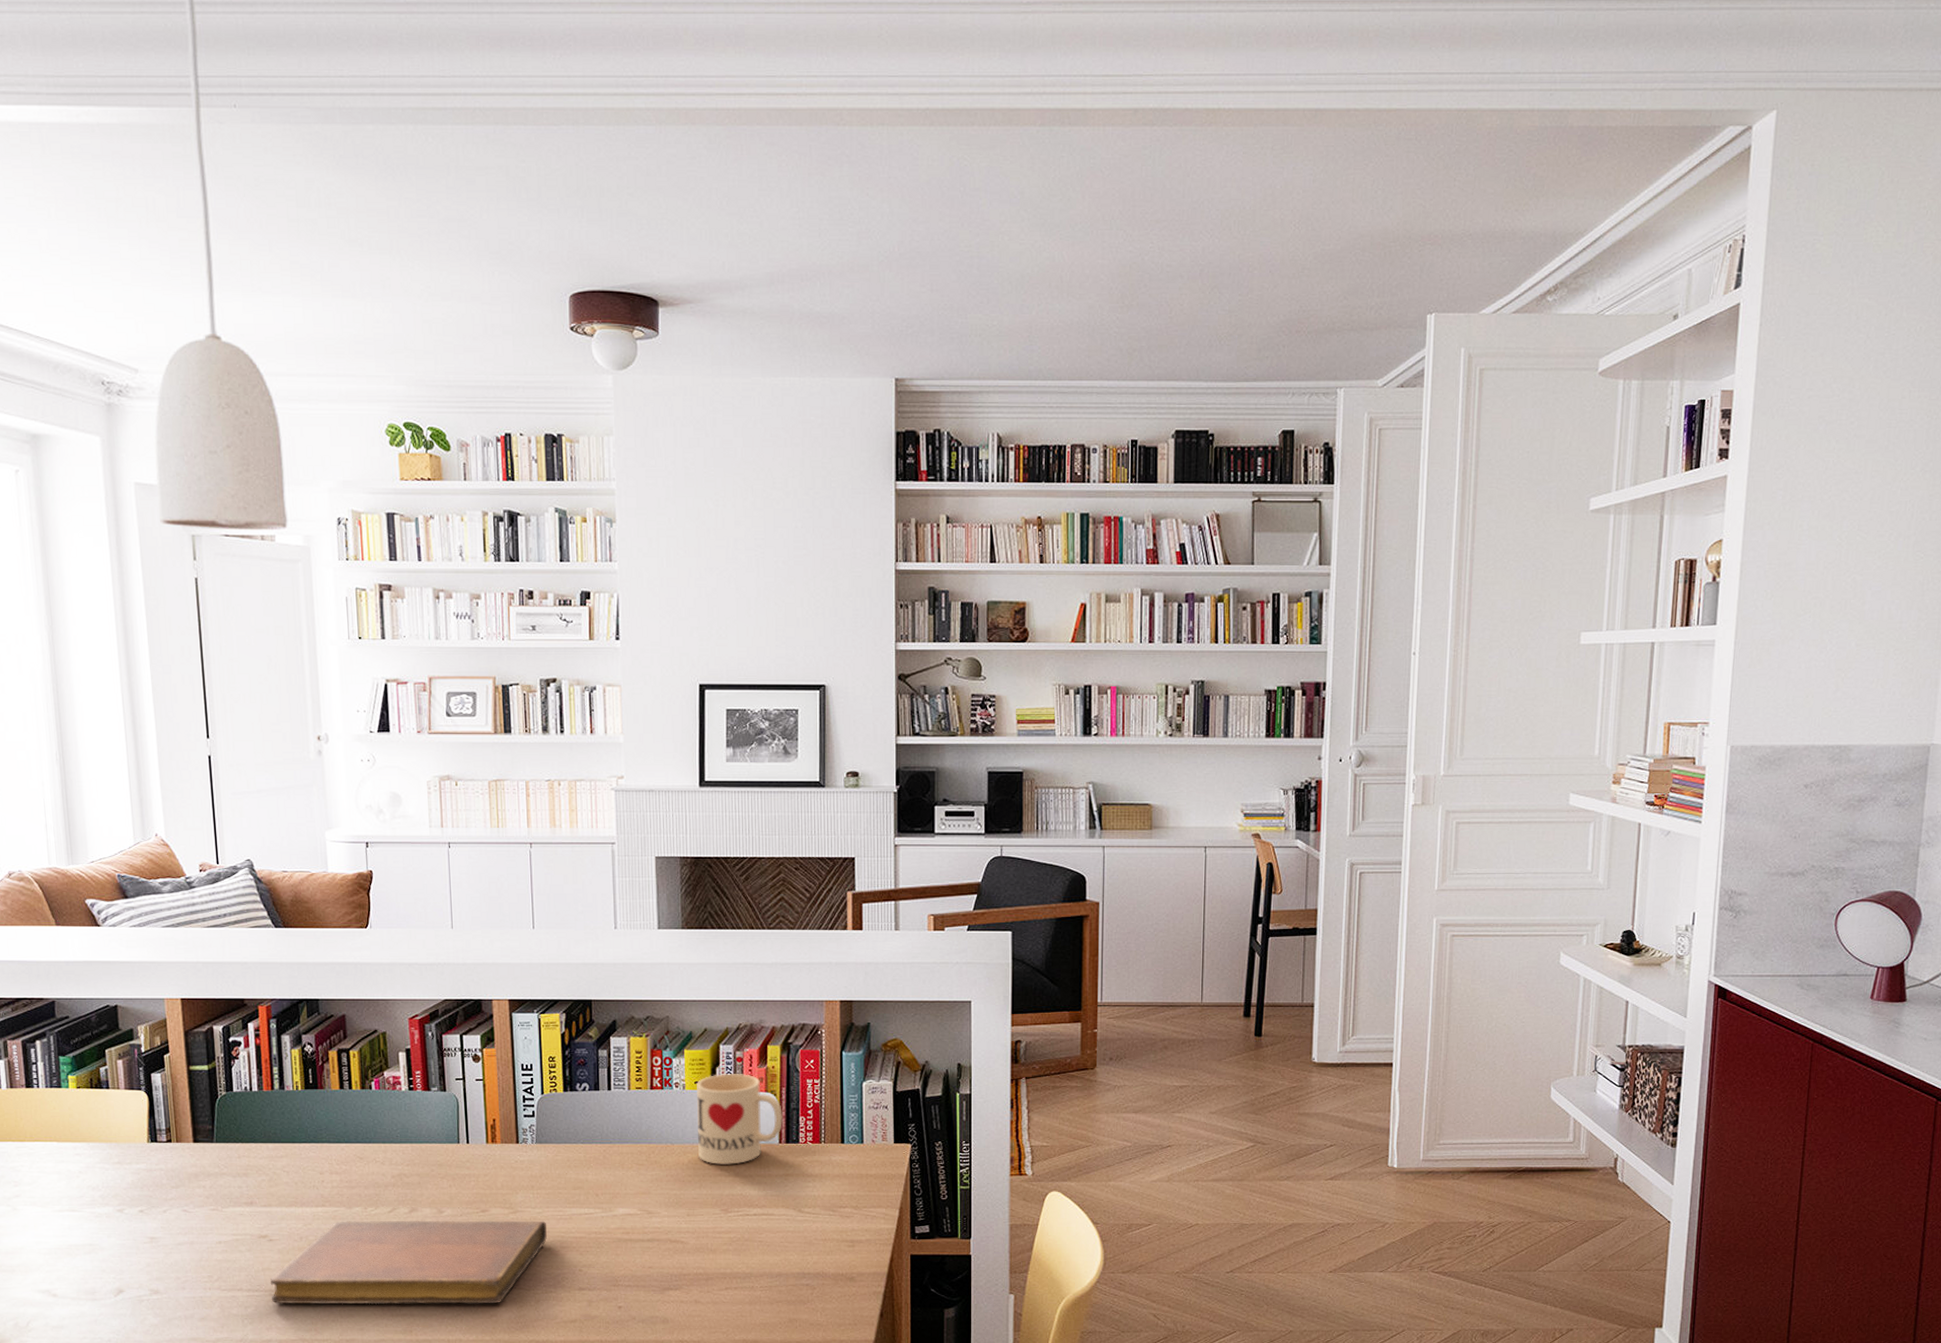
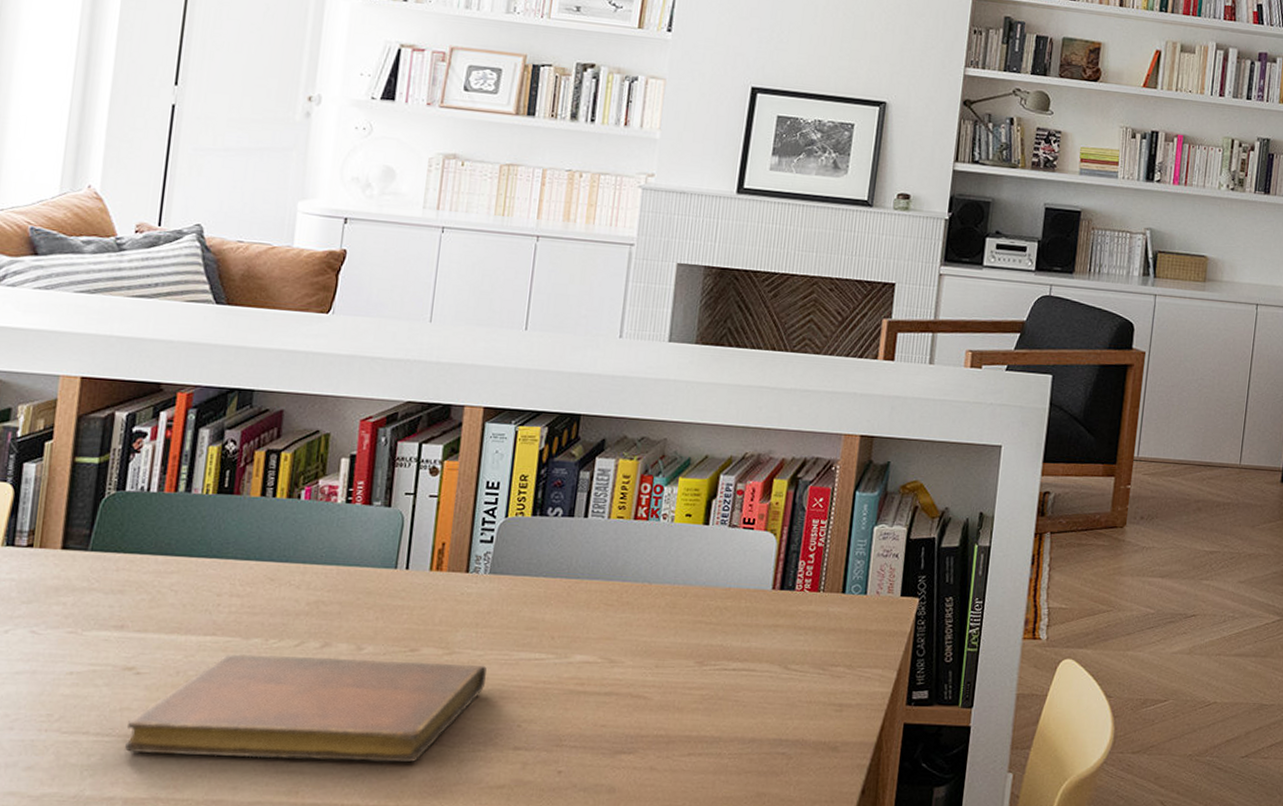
mug: present [697,1074,784,1165] -> none [677,507,781,611]

